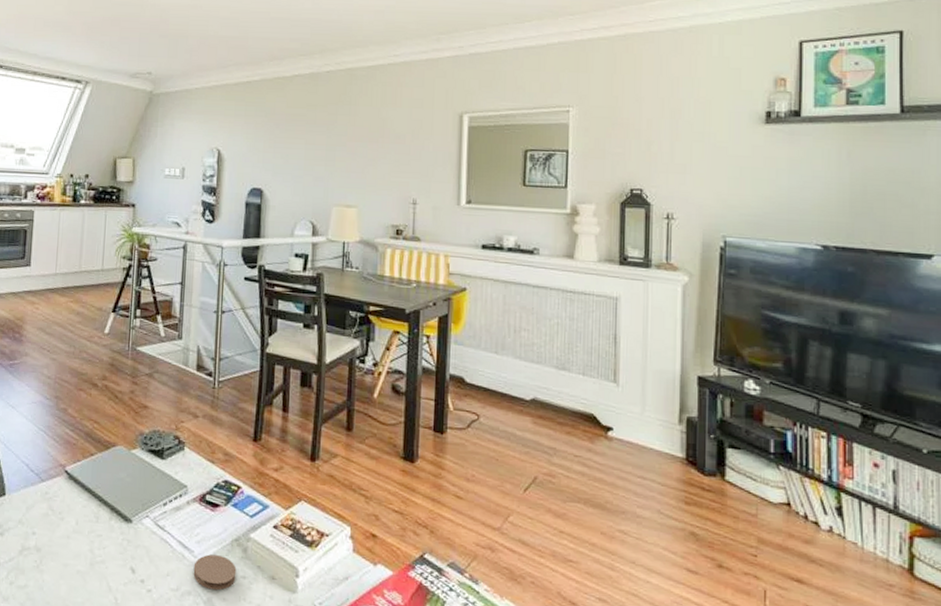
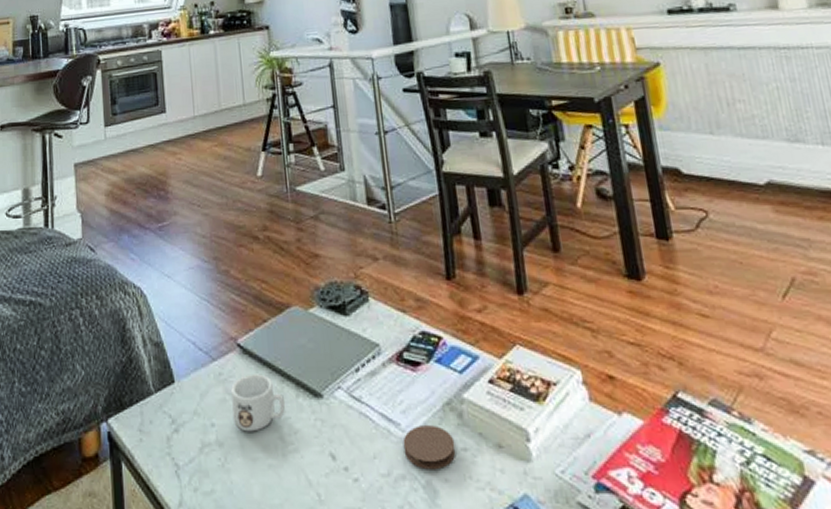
mug: none [51,496,100,543] -> present [231,374,286,432]

